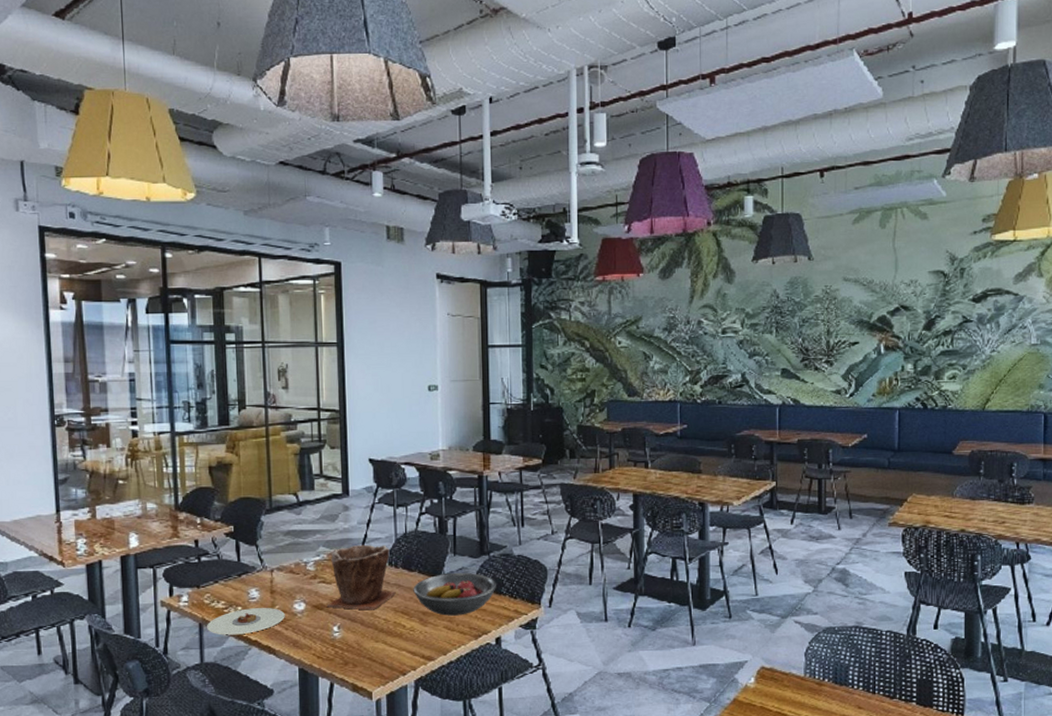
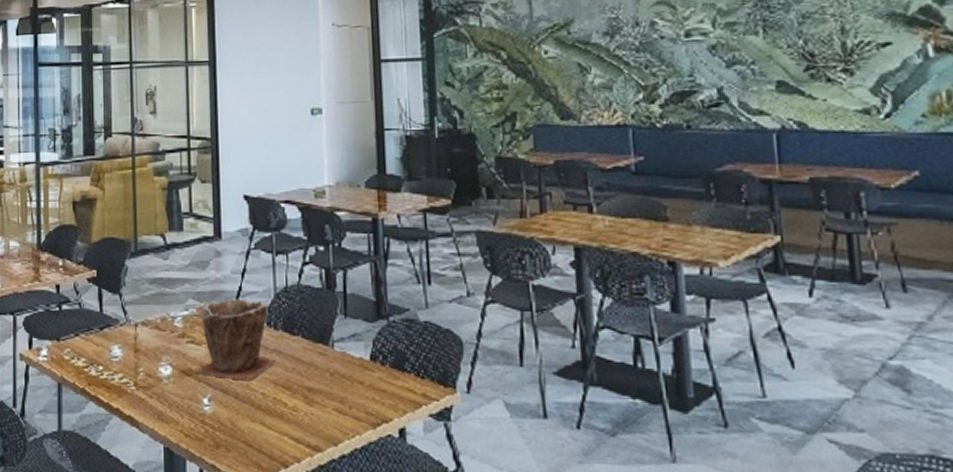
plate: present [207,608,285,635] -> none [66,369,150,400]
fruit bowl: present [413,572,497,616] -> none [296,339,399,396]

